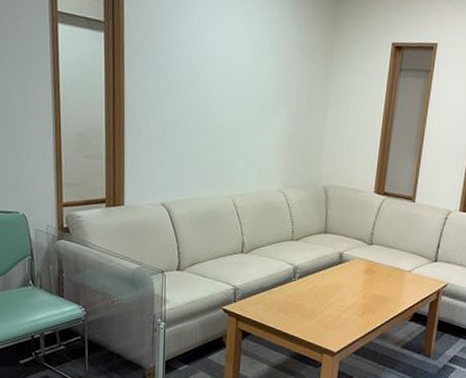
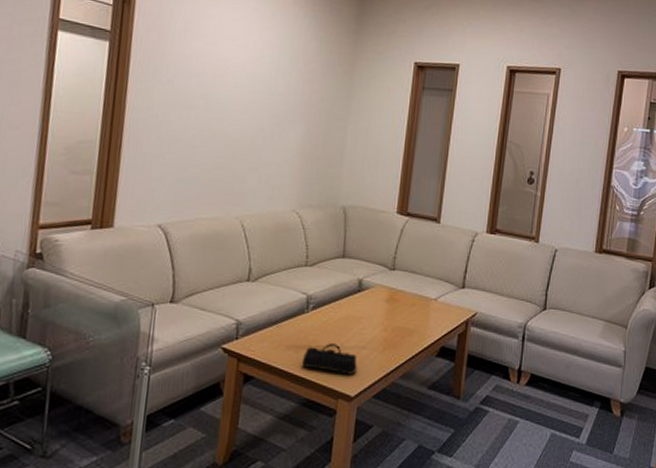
pencil case: none [290,307,339,334] -> present [301,343,357,375]

